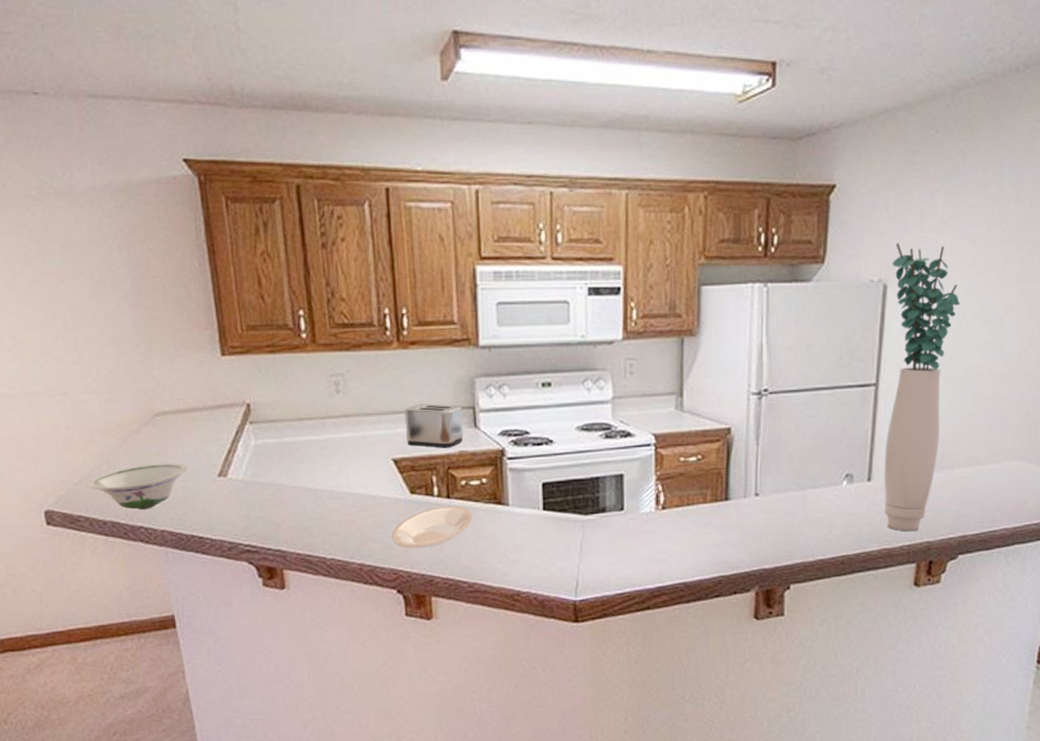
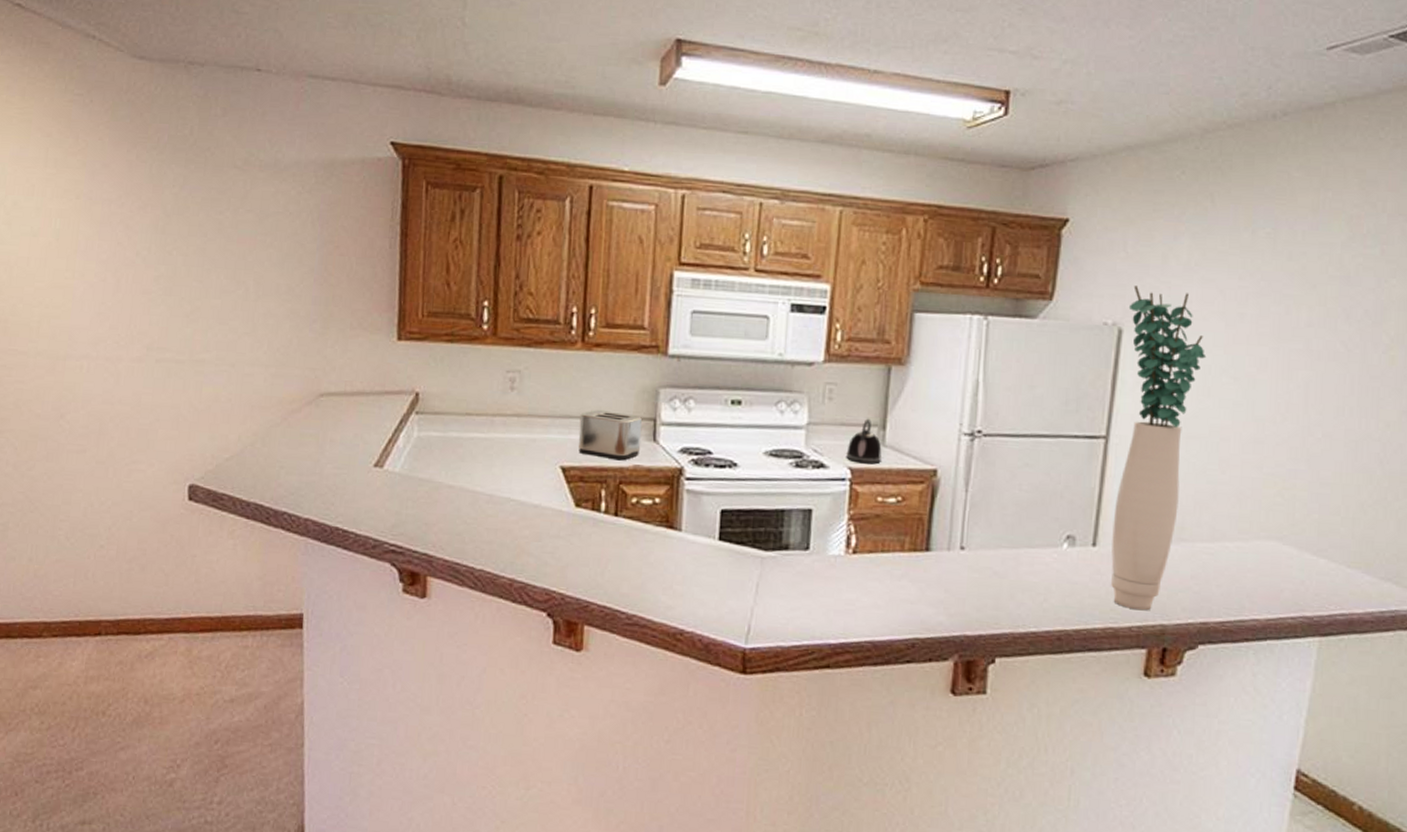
bowl: present [88,463,188,510] -> none [238,446,344,494]
plate: present [391,506,473,548] -> none [548,524,641,569]
kettle: none [650,388,682,429] -> present [846,418,883,465]

